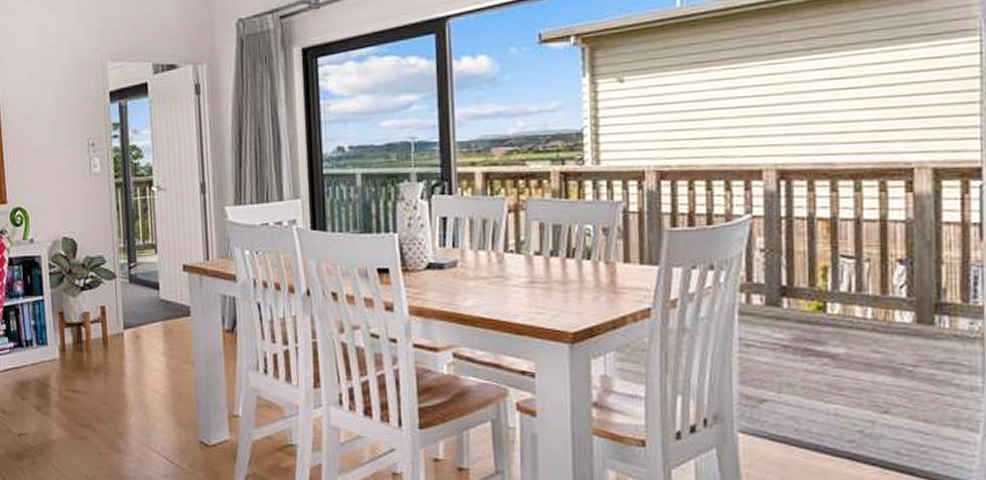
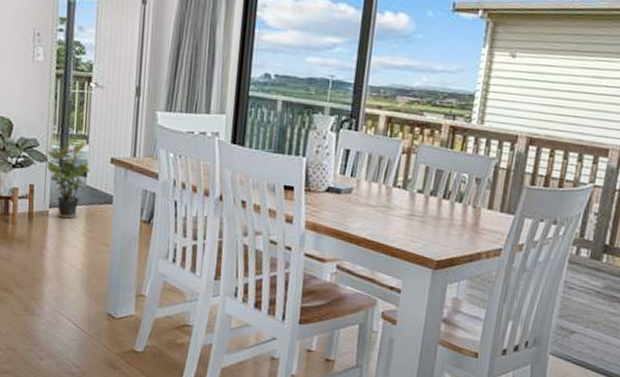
potted plant: none [115,250,162,340] -> present [46,139,90,219]

